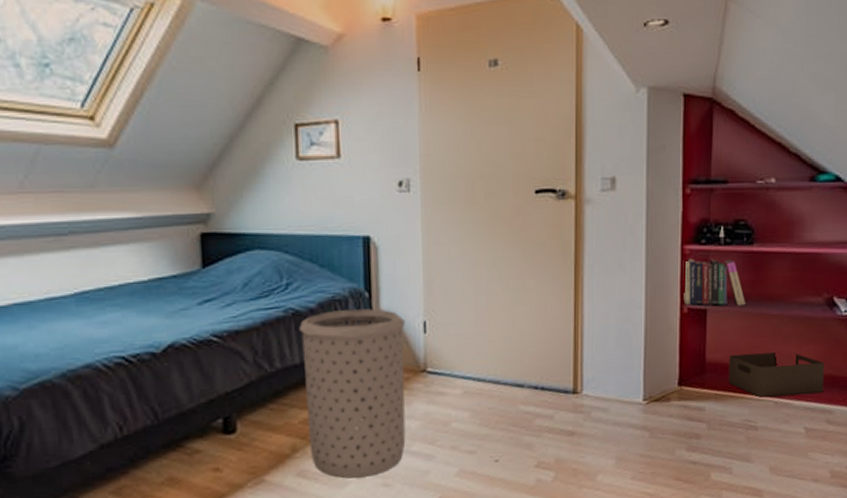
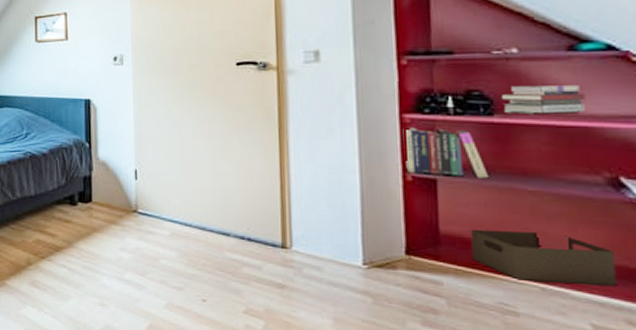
laundry basket: present [299,308,406,479] -> none [35,156,119,295]
books: none [760,213,819,244] -> present [500,84,586,116]

